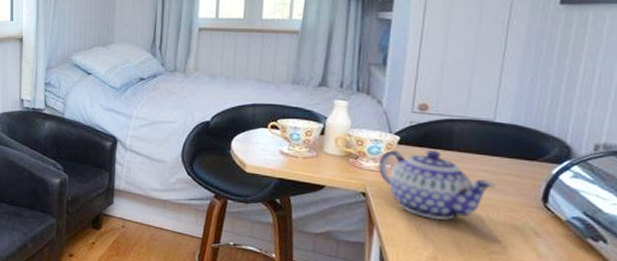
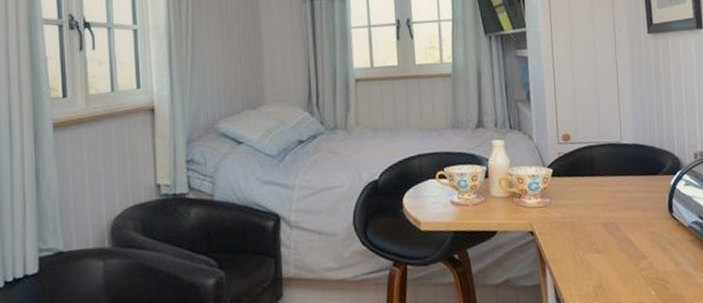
teapot: present [378,149,495,220] -> none [539,177,633,247]

